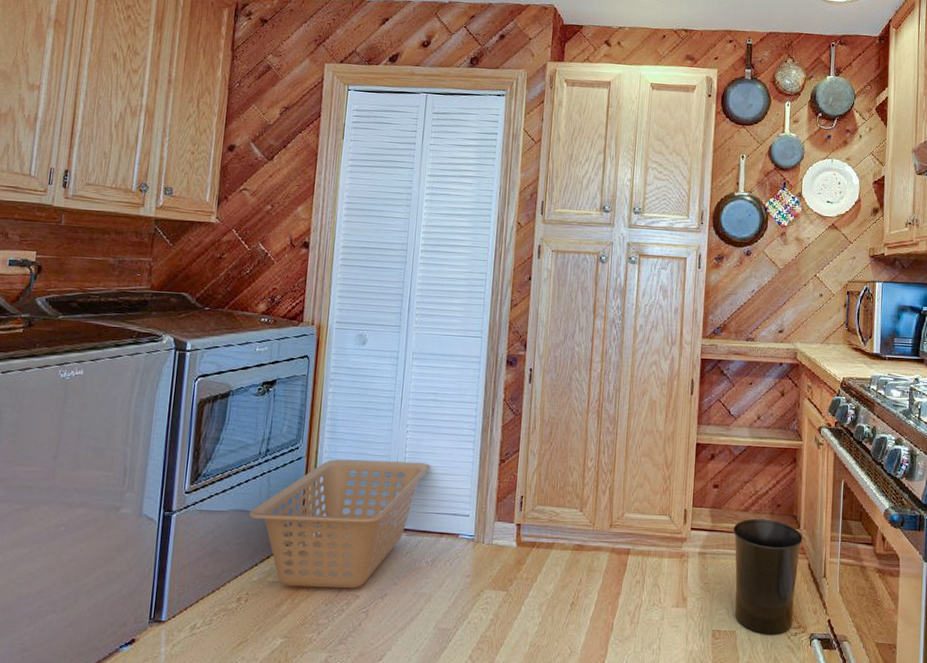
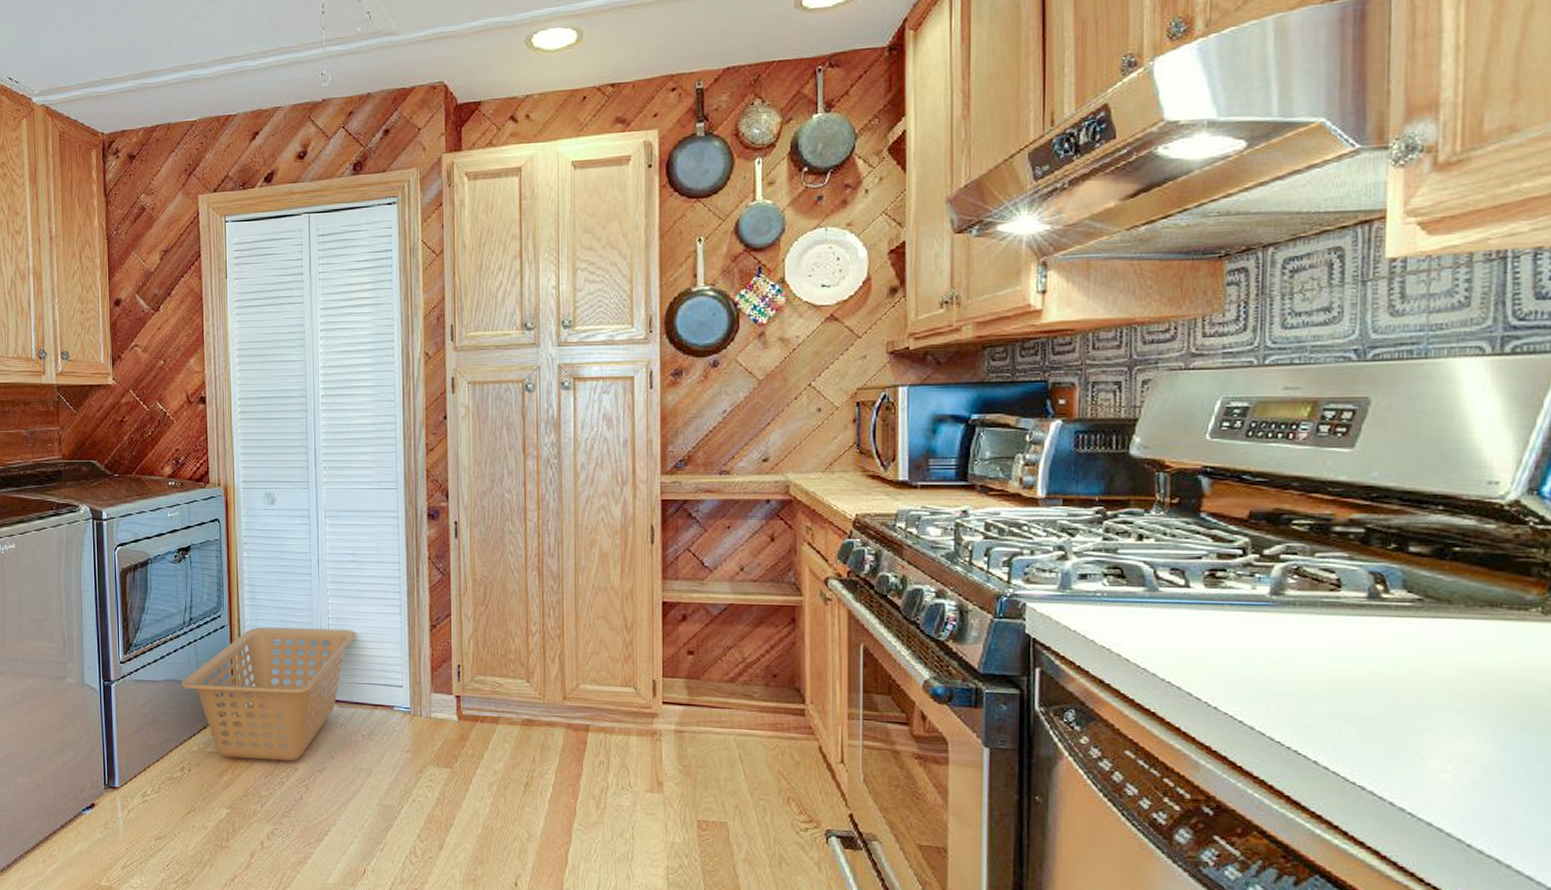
waste bin: present [733,519,803,634] -> none [716,691,810,829]

